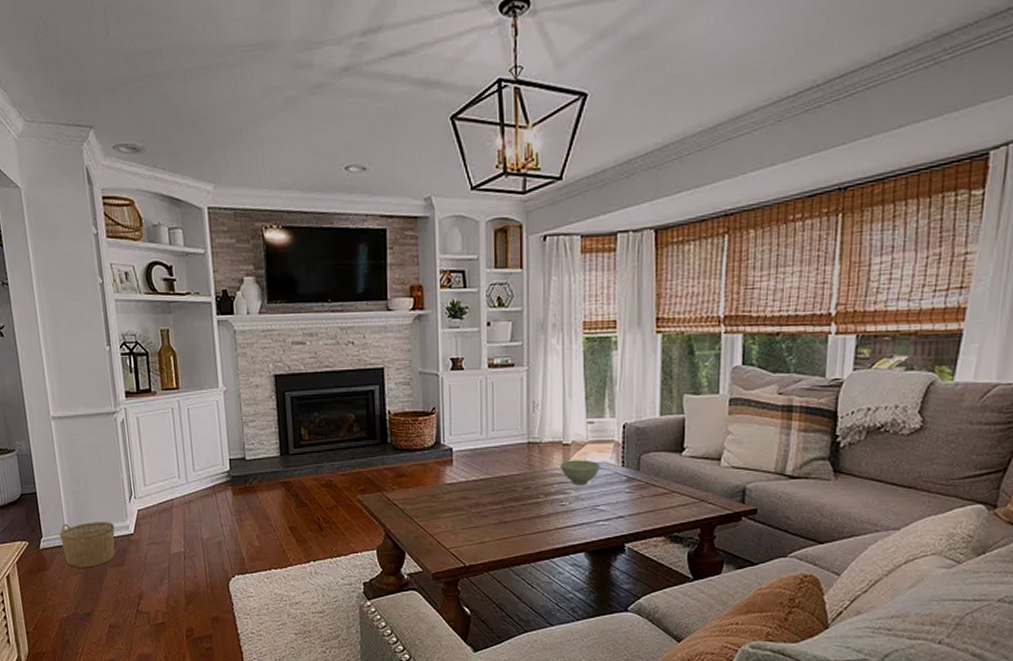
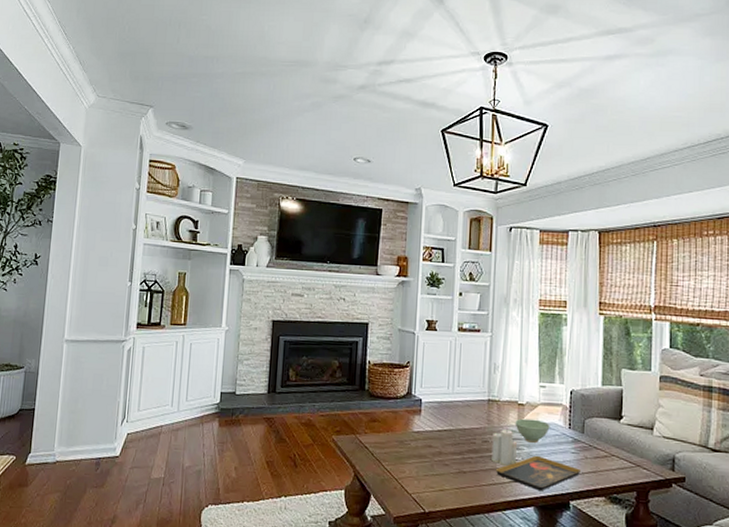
basket: present [59,522,115,568] -> none [47,441,103,487]
candle: none [535,471,564,512] -> present [491,427,517,466]
decorative tray: none [540,498,638,536] -> present [495,455,582,492]

